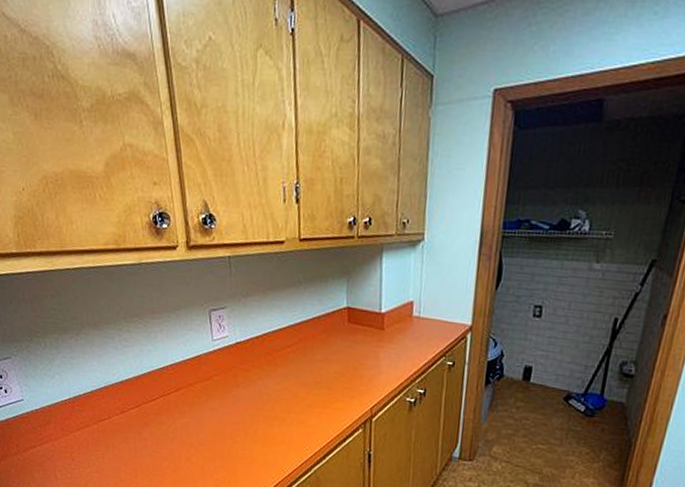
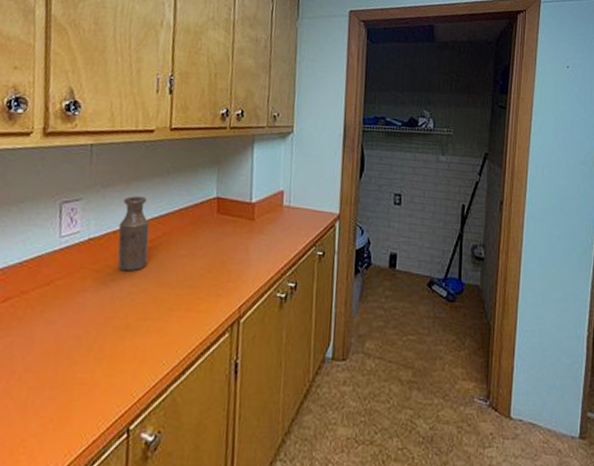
bottle: none [260,305,288,372] -> present [117,196,150,272]

